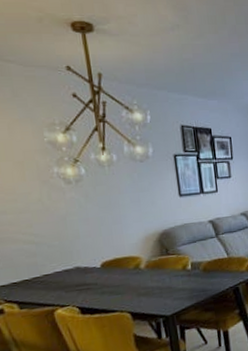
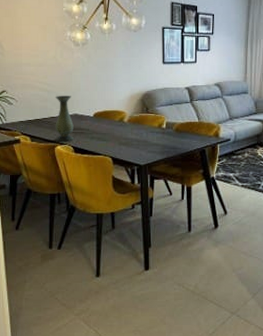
vase: none [46,246,78,304] -> present [55,96,74,142]

